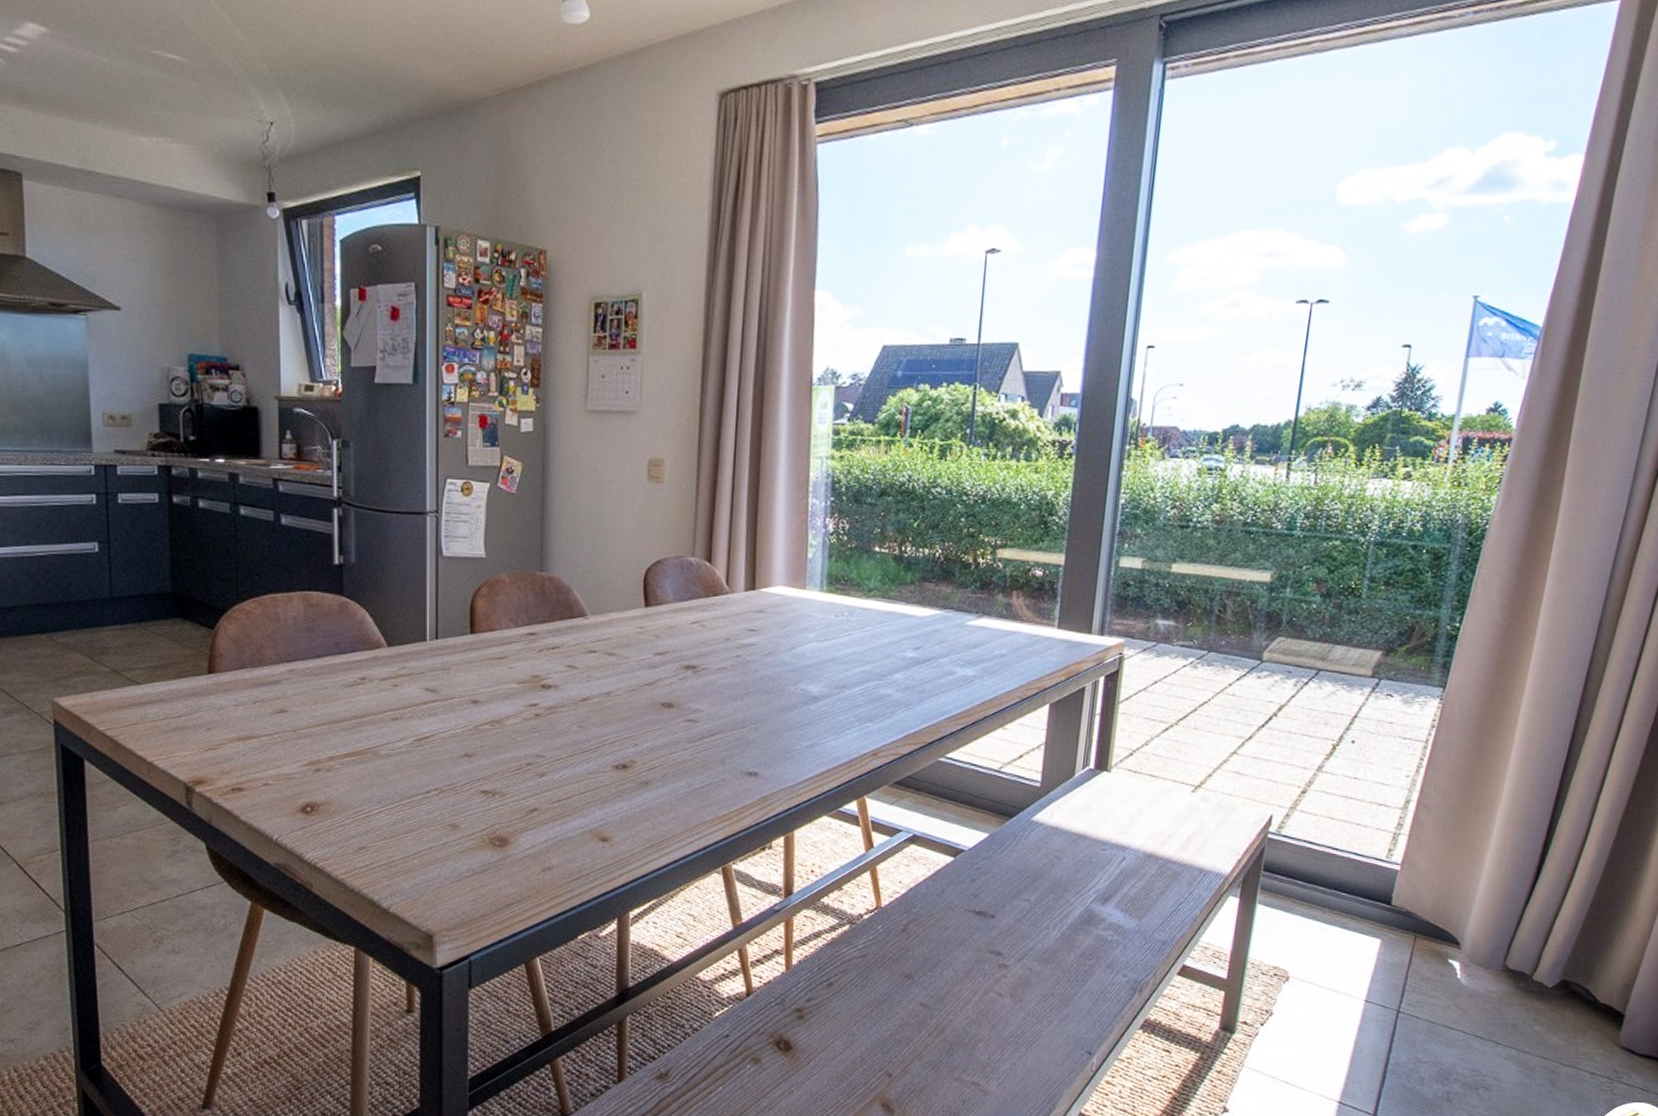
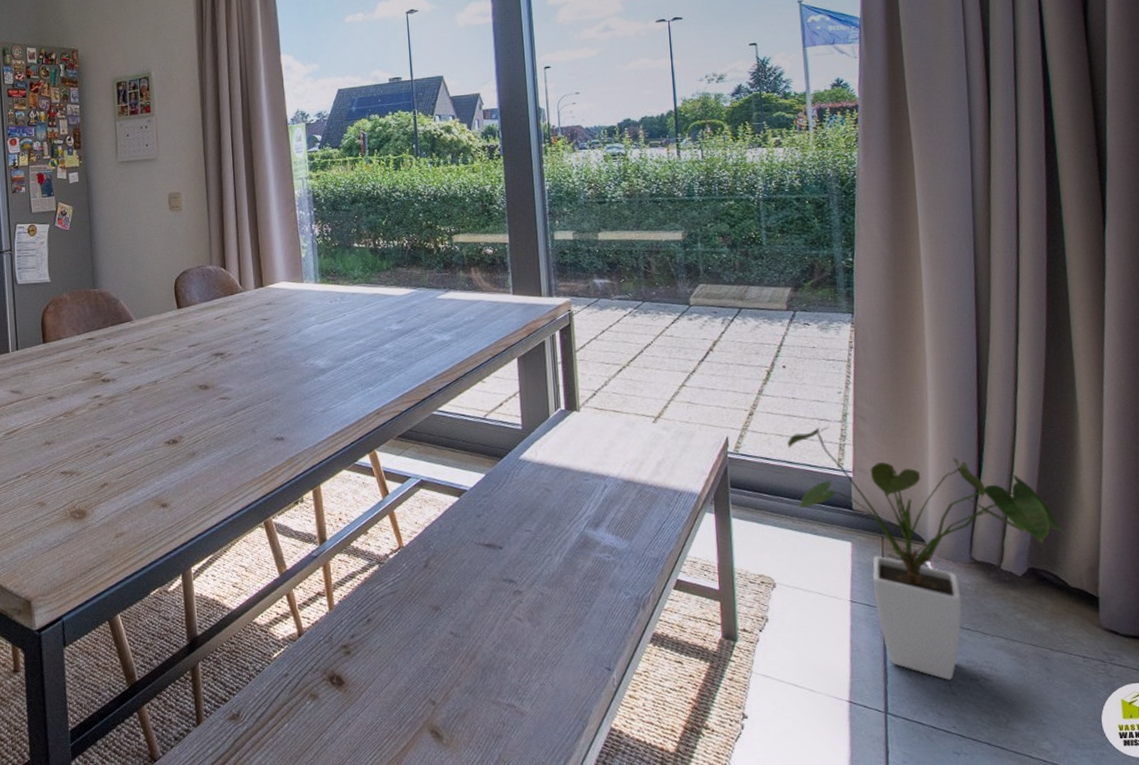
house plant: none [1331,813,1610,1087] -> present [788,427,1066,680]

